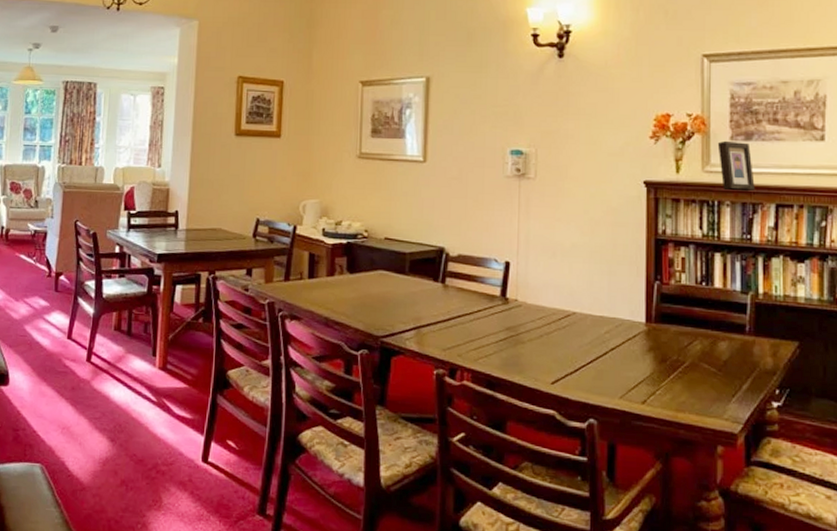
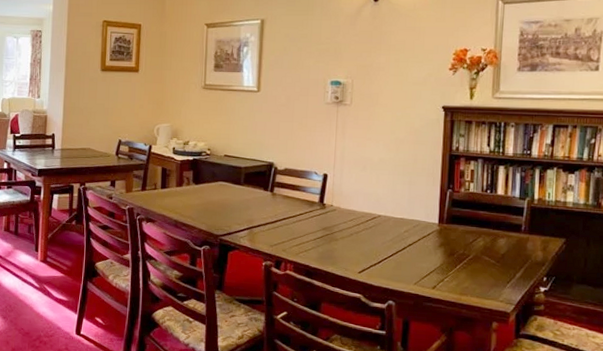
picture frame: present [717,140,755,192] -> none [506,71,537,114]

